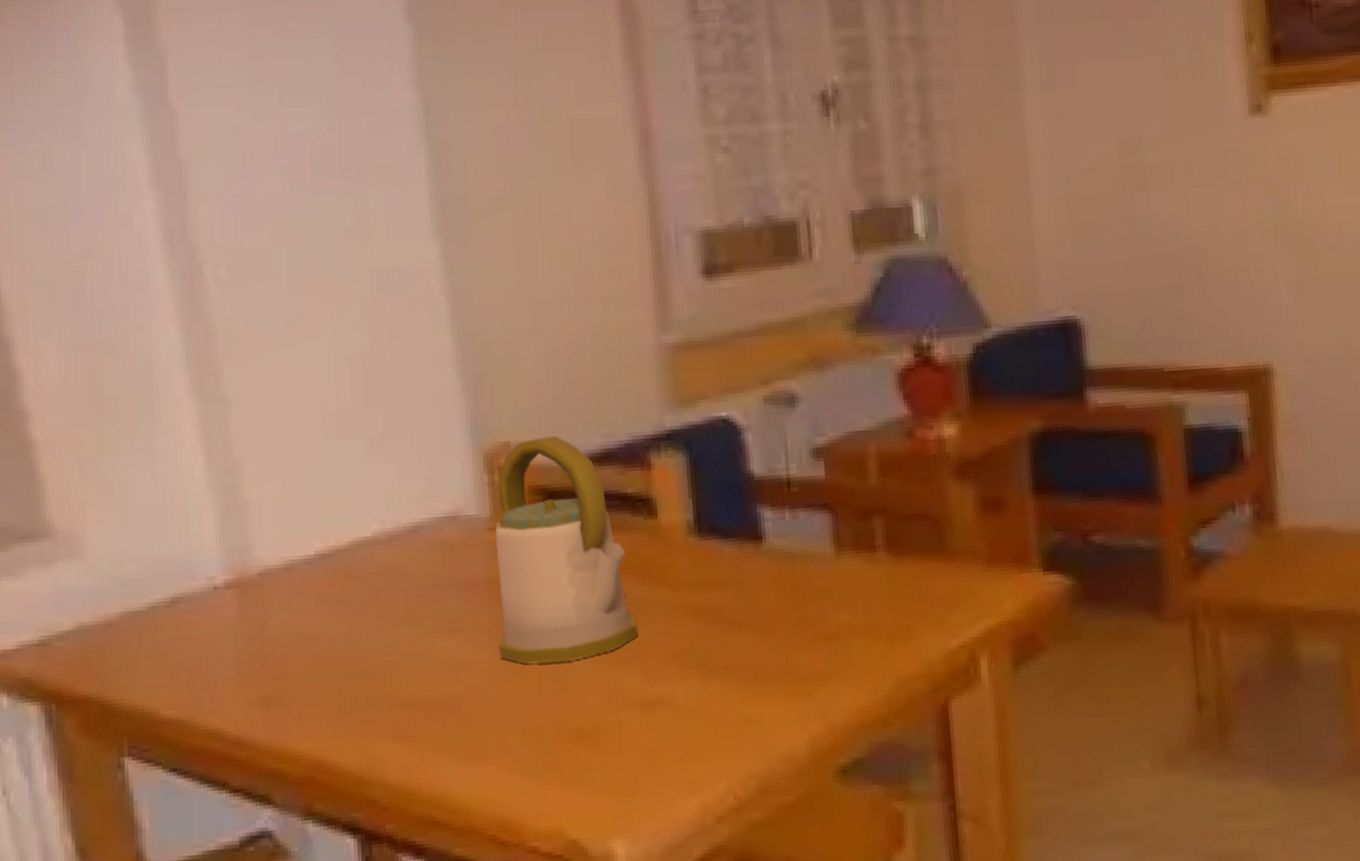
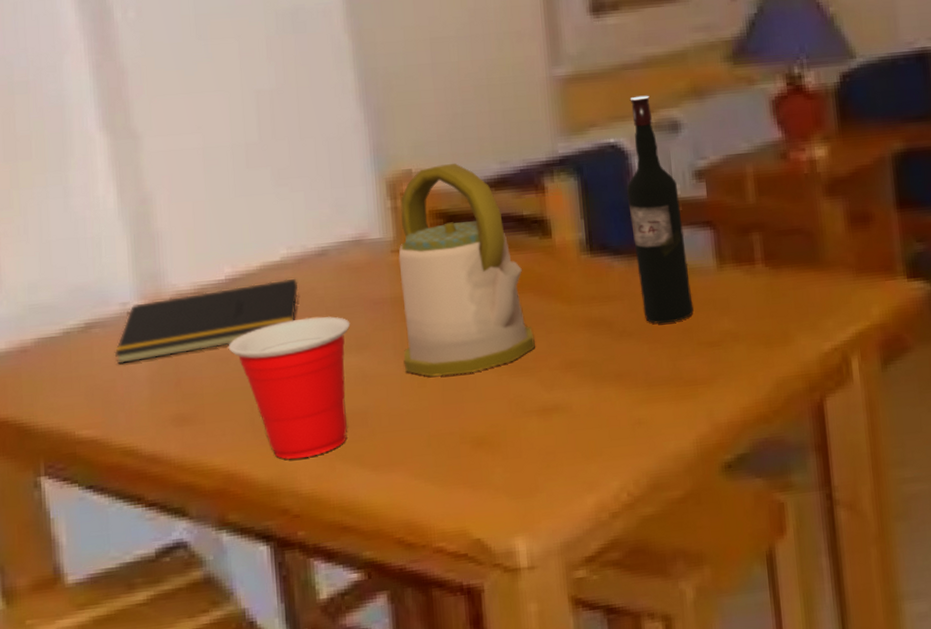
notepad: none [200,555,390,642] -> present [114,278,299,364]
cup: none [316,597,444,748] -> present [228,316,351,460]
wine bottle: none [739,365,808,614] -> present [627,95,694,324]

